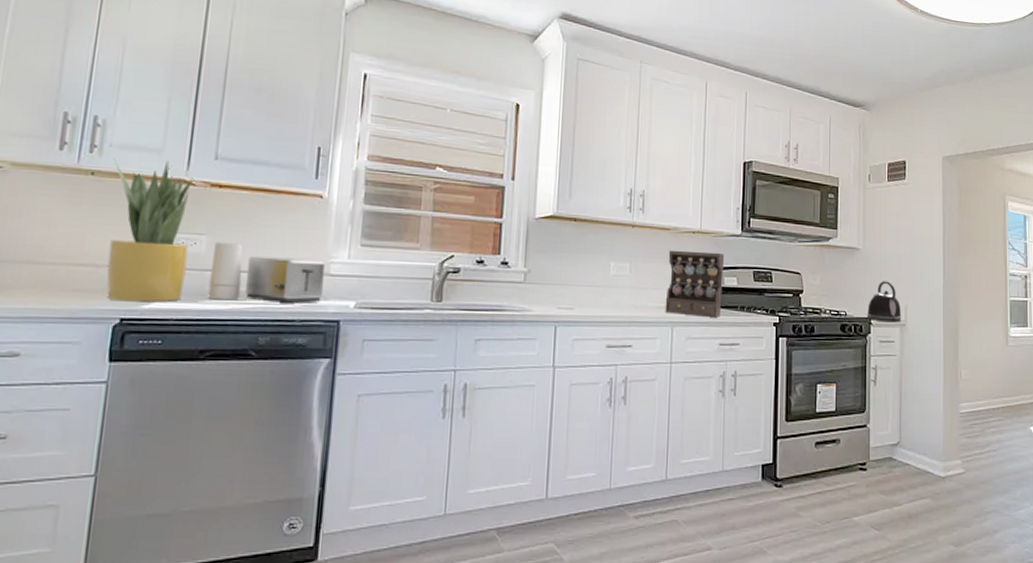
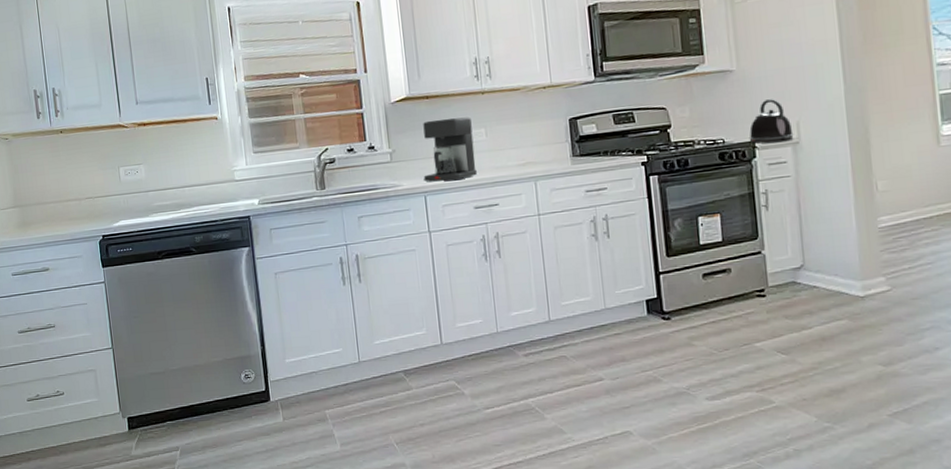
planter: present [106,158,195,303] -> none [71,112,137,223]
canister: present [207,242,243,301] -> none [150,166,176,213]
toaster: present [245,256,325,303] -> none [176,170,234,209]
coffee maker: none [557,244,617,314] -> present [423,117,477,182]
spice rack: present [665,250,725,317] -> none [521,102,583,169]

